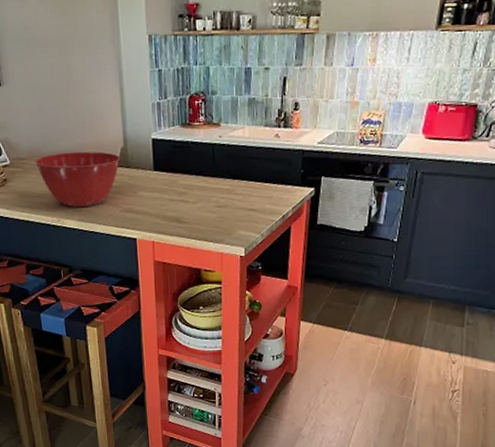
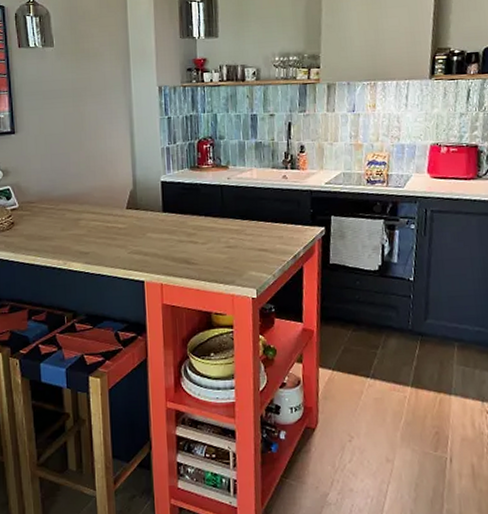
mixing bowl: present [35,151,121,207] -> none [44,194,130,250]

